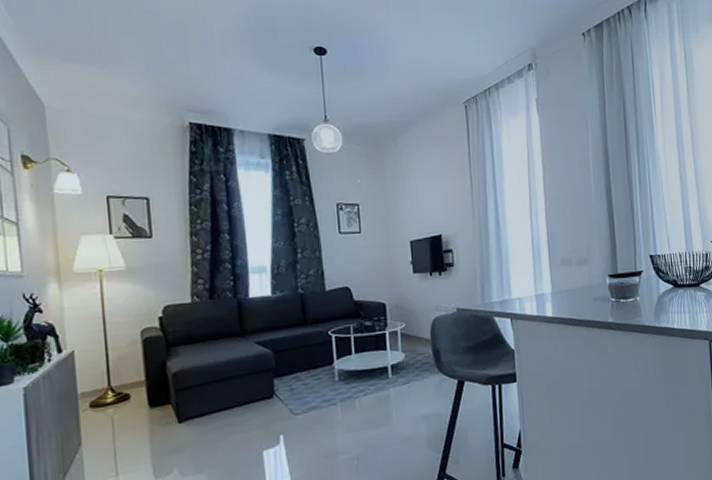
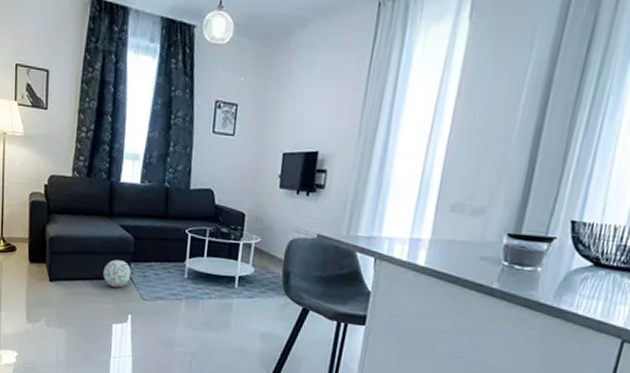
ball: none [243,379,276,410] -> present [103,259,131,288]

